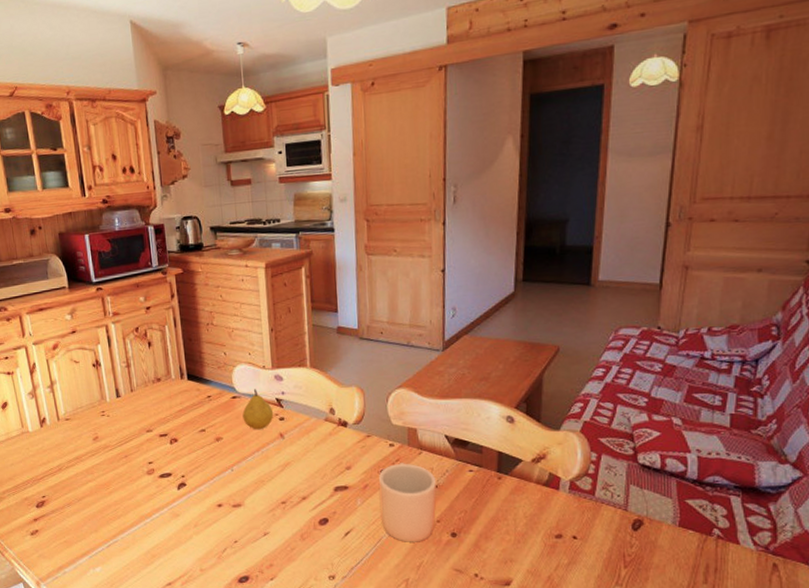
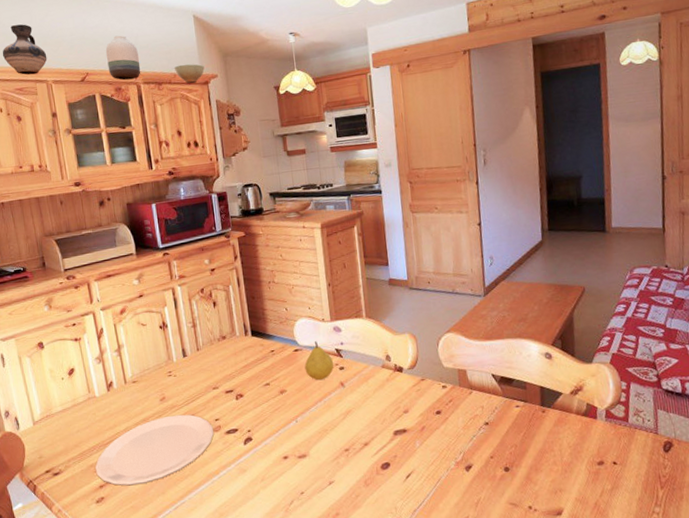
plate: none [29,455,147,521] -> present [95,414,214,486]
vase: none [35,44,73,96] -> present [105,35,141,81]
bowl: none [108,78,142,102] -> present [173,64,205,84]
mug: present [378,463,437,542] -> none [434,403,489,480]

